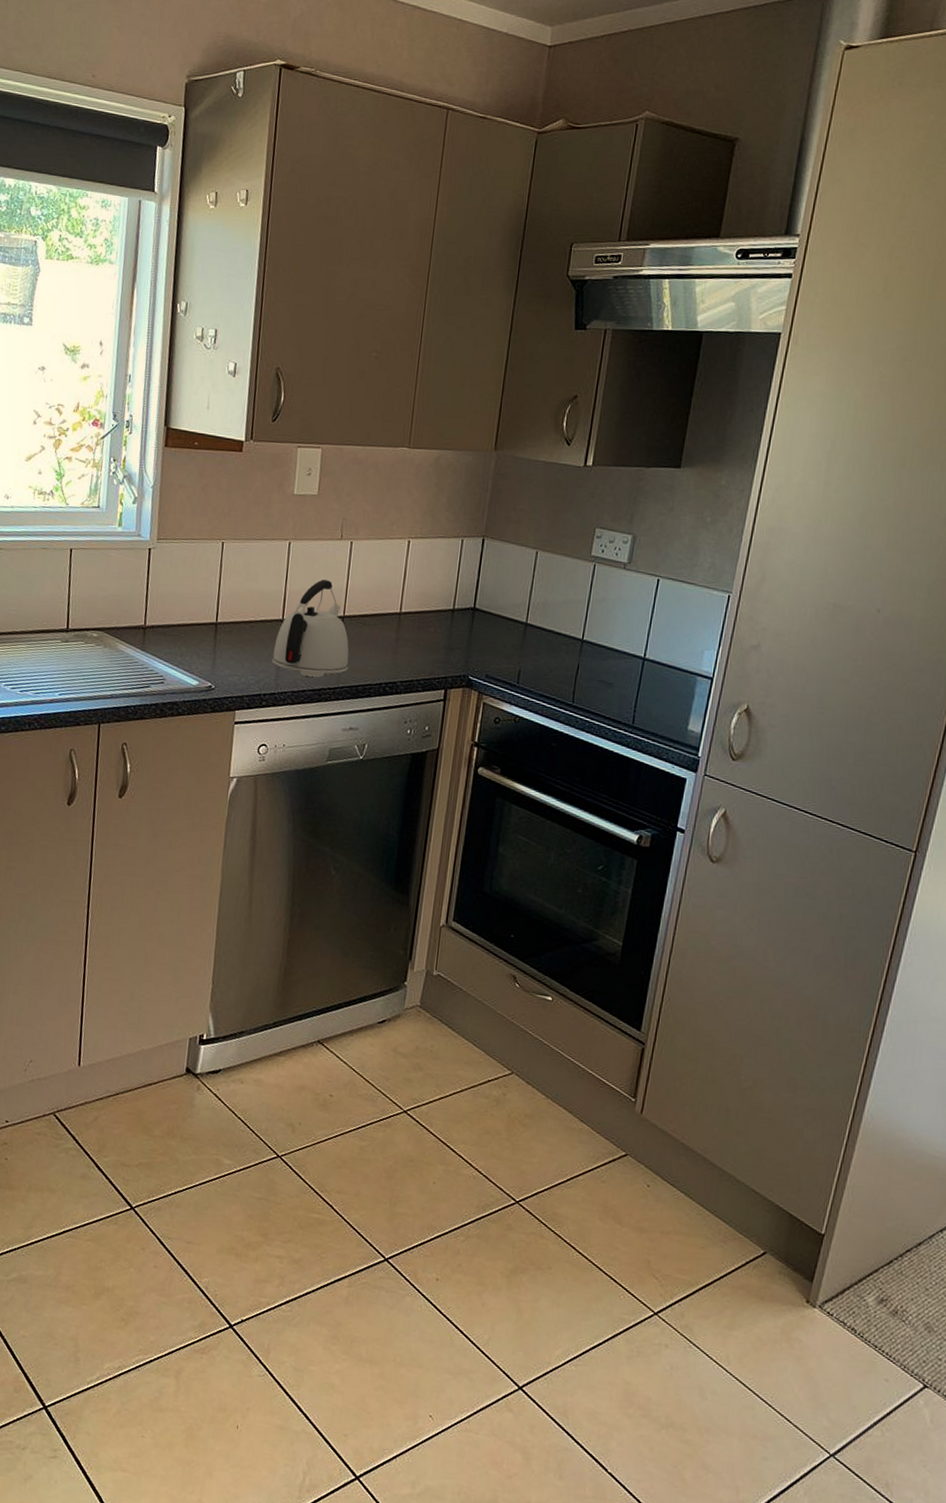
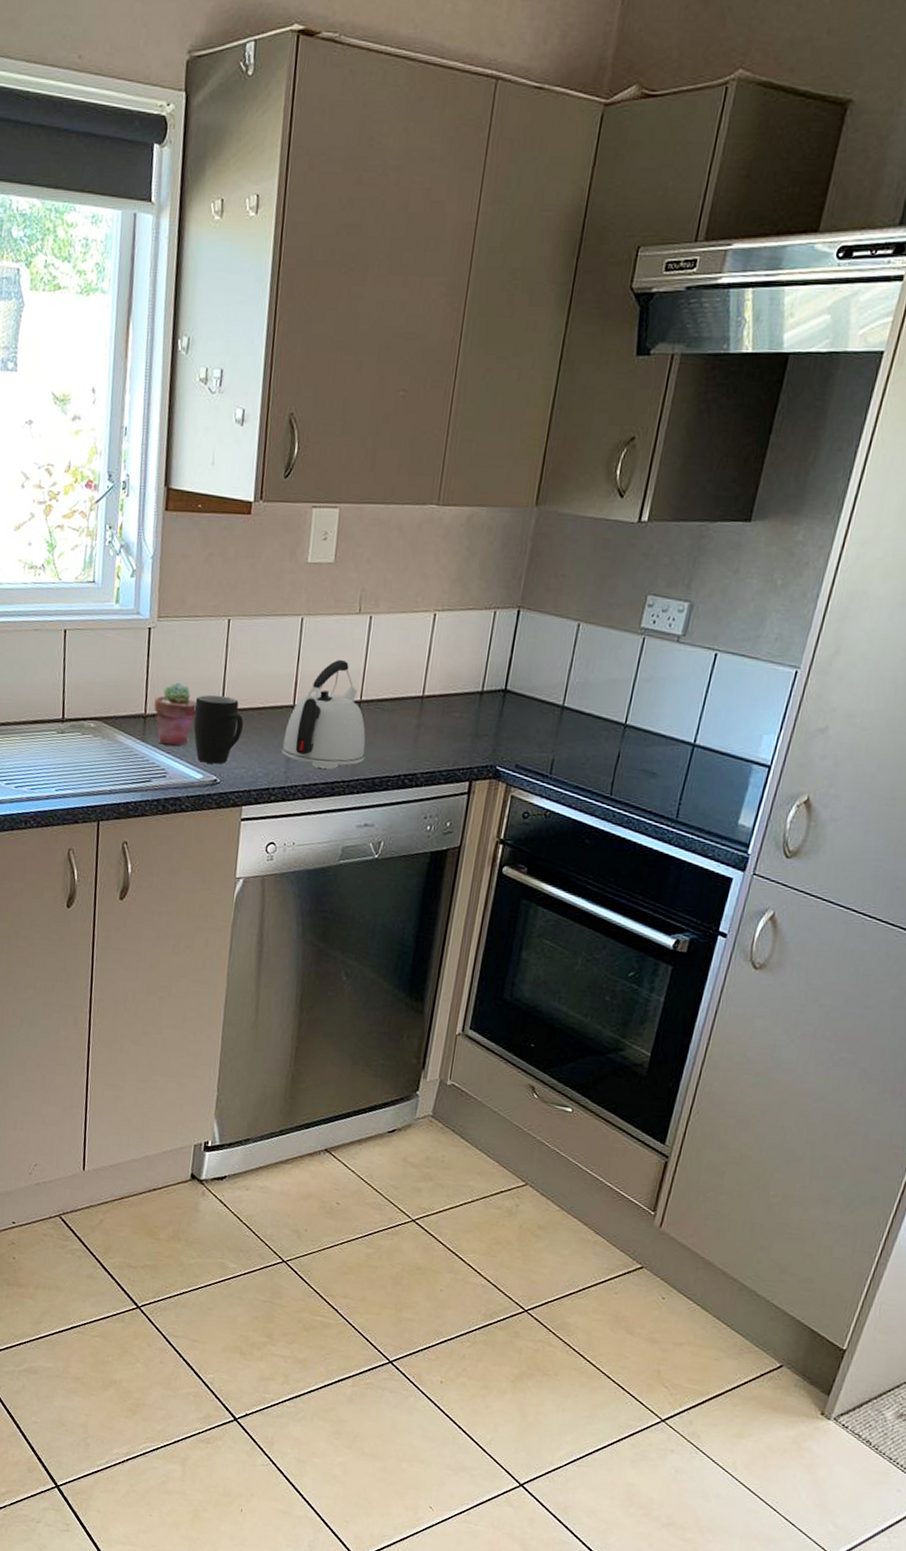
potted succulent: none [153,597,193,655] -> present [154,682,197,746]
mug: none [190,608,237,672] -> present [193,694,244,764]

